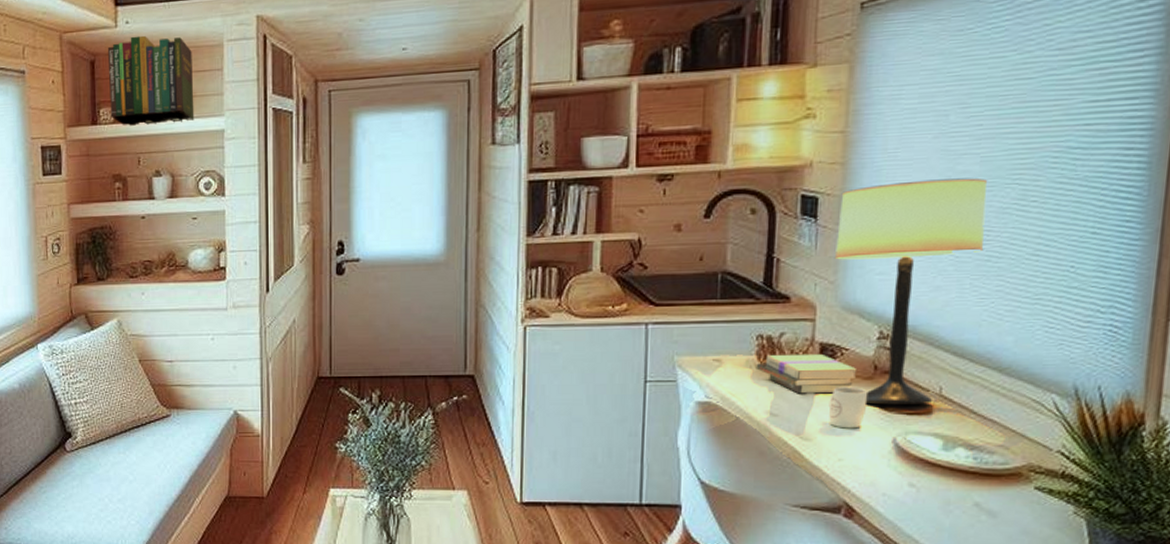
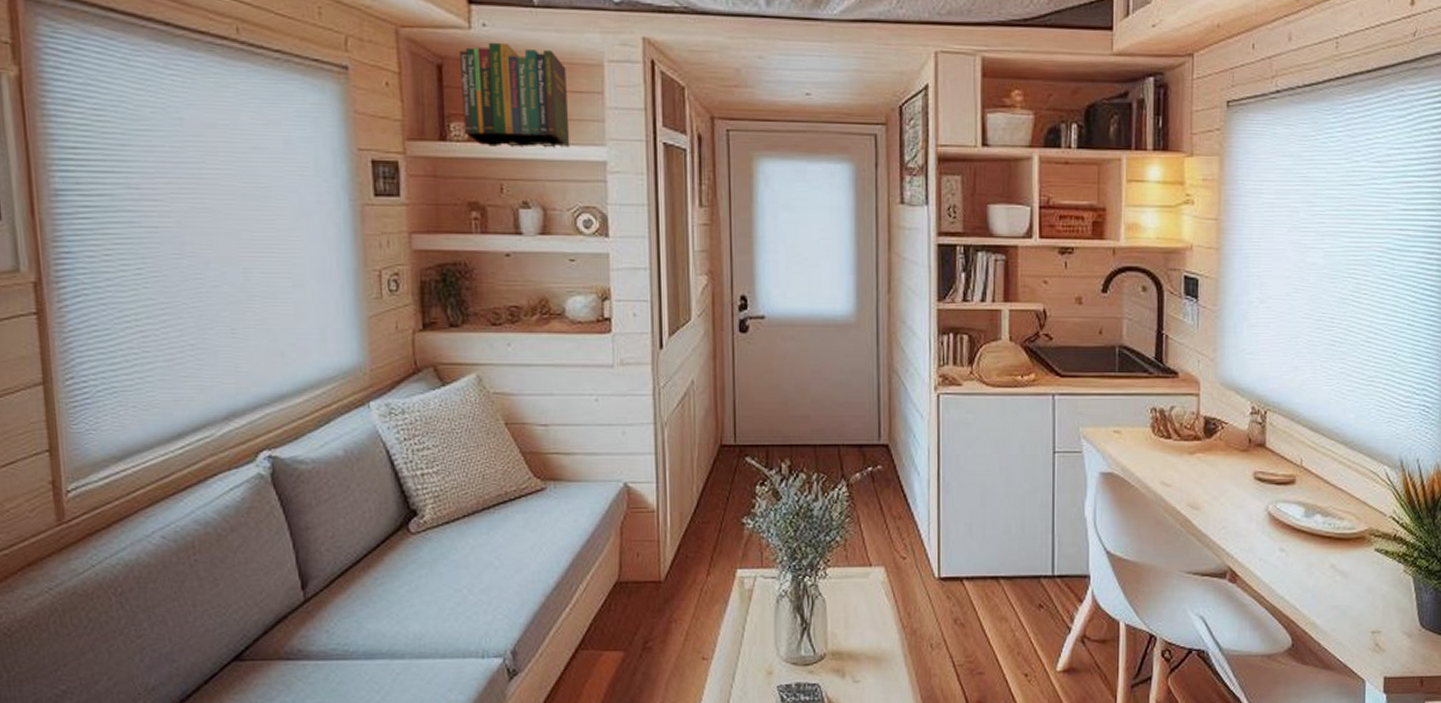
books: present [756,353,858,394] -> none [1151,427,1235,465]
mug: present [828,387,868,429] -> none [1213,458,1245,498]
table lamp: present [835,178,987,405] -> none [1214,269,1330,475]

